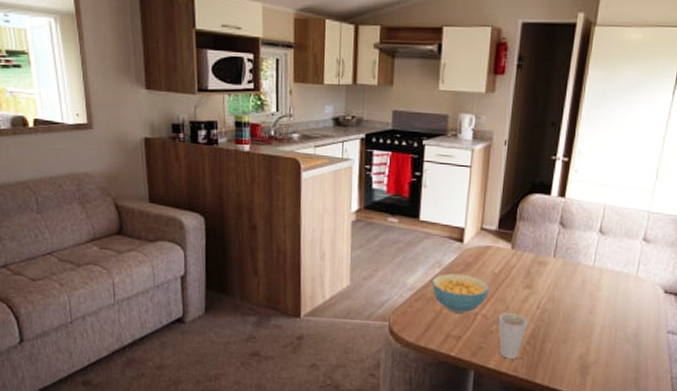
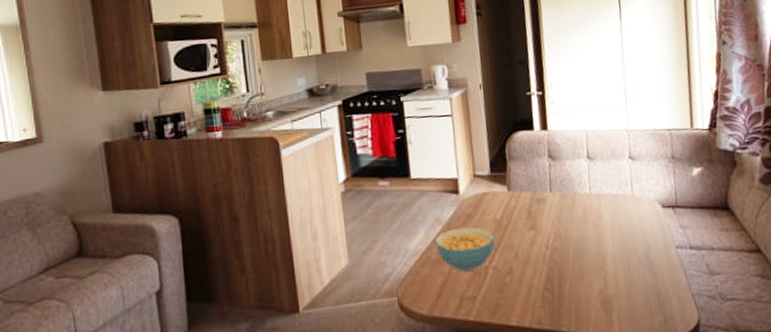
cup: present [498,313,528,360] -> none [509,259,542,312]

